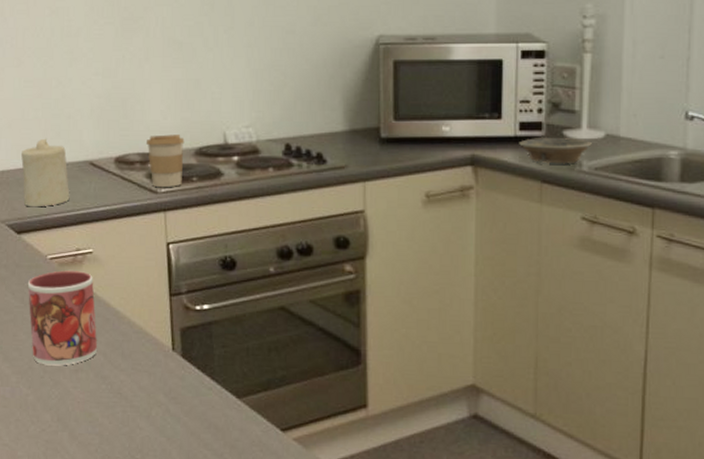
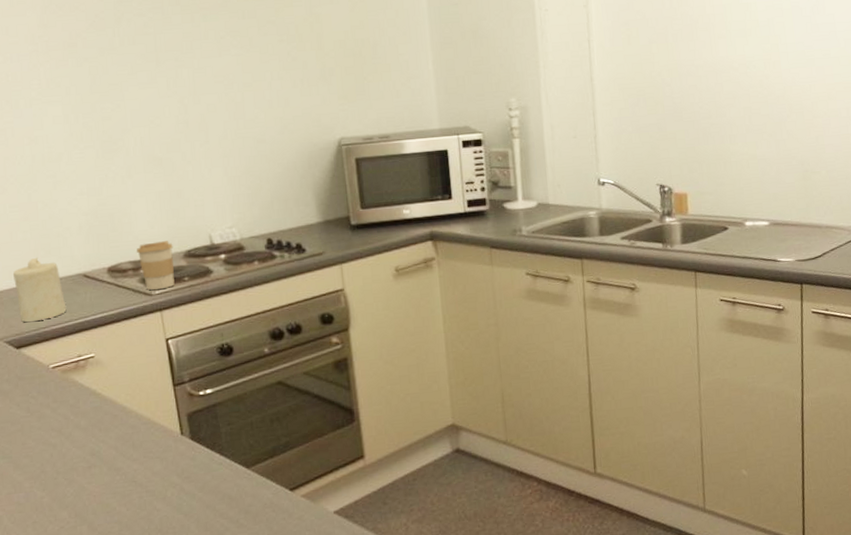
mug: present [27,270,97,366] -> none [32,375,108,467]
bowl: present [519,137,592,164] -> none [468,209,528,233]

